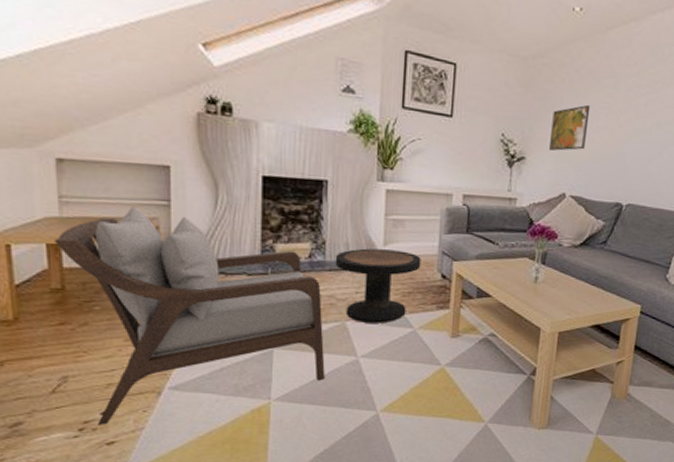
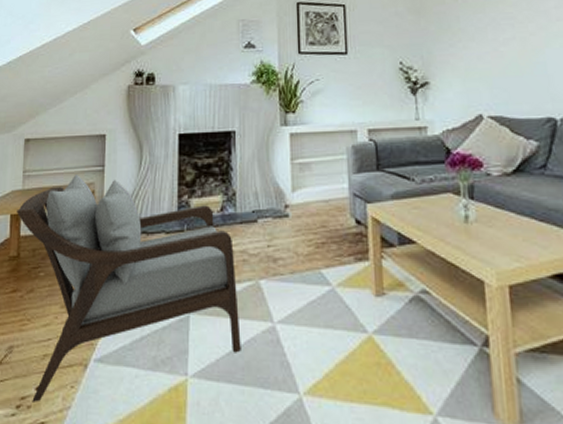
side table: present [335,248,421,323] -> none [245,196,332,281]
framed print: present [549,104,591,151] -> none [451,18,494,71]

